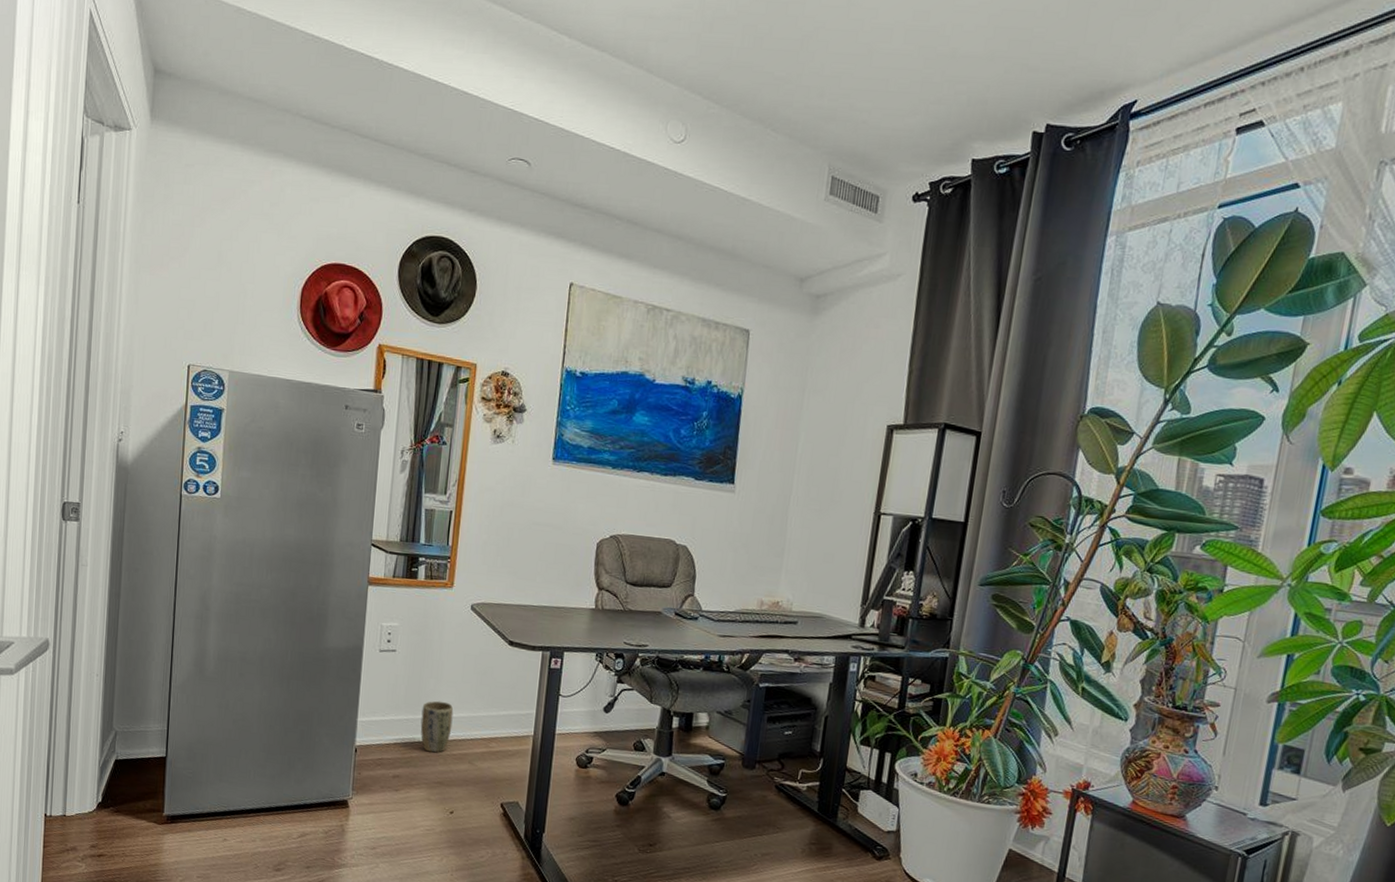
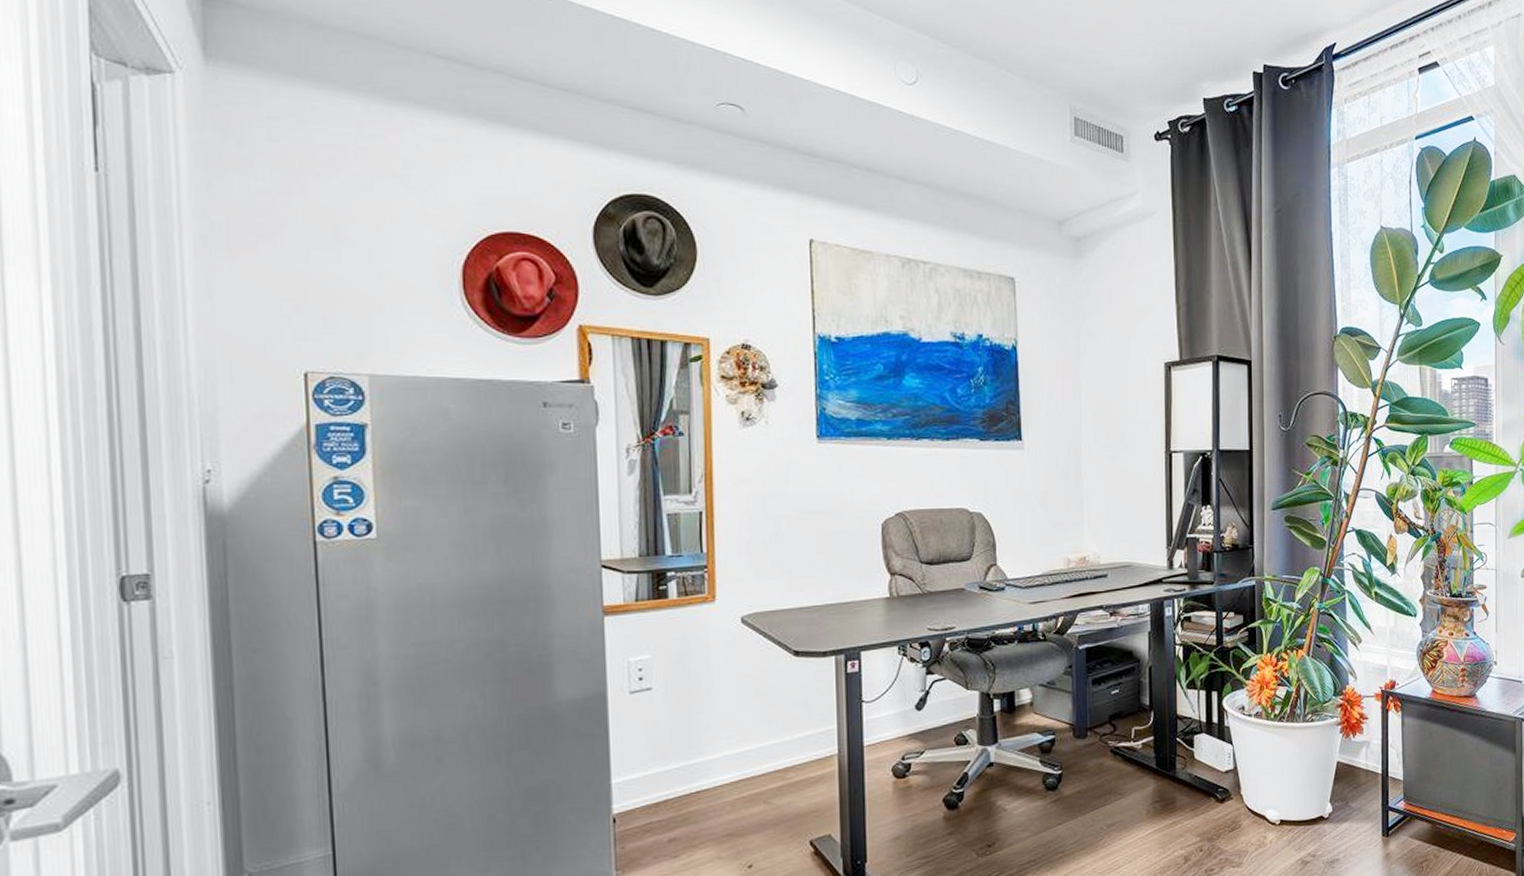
plant pot: present [420,700,454,753] -> none [695,737,737,801]

